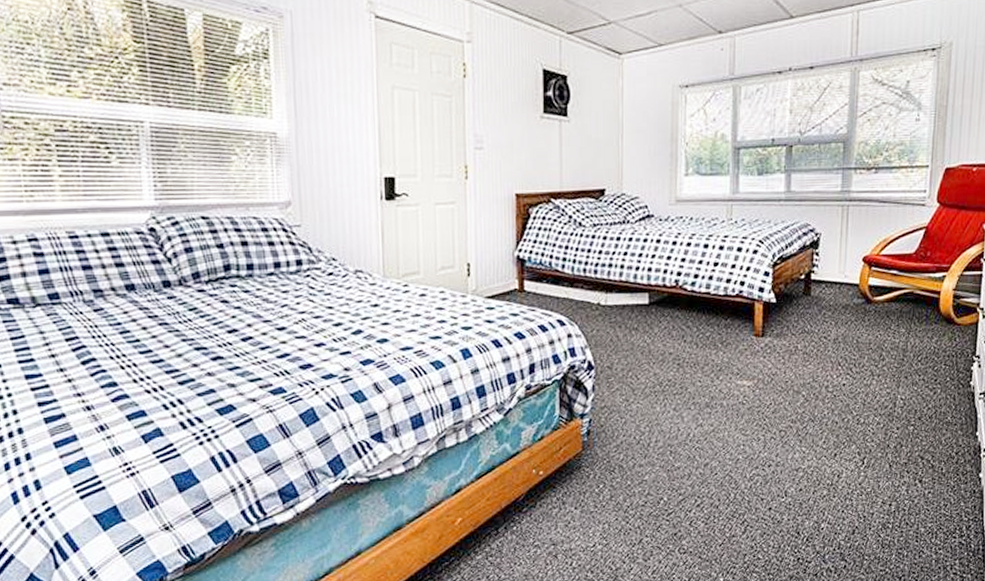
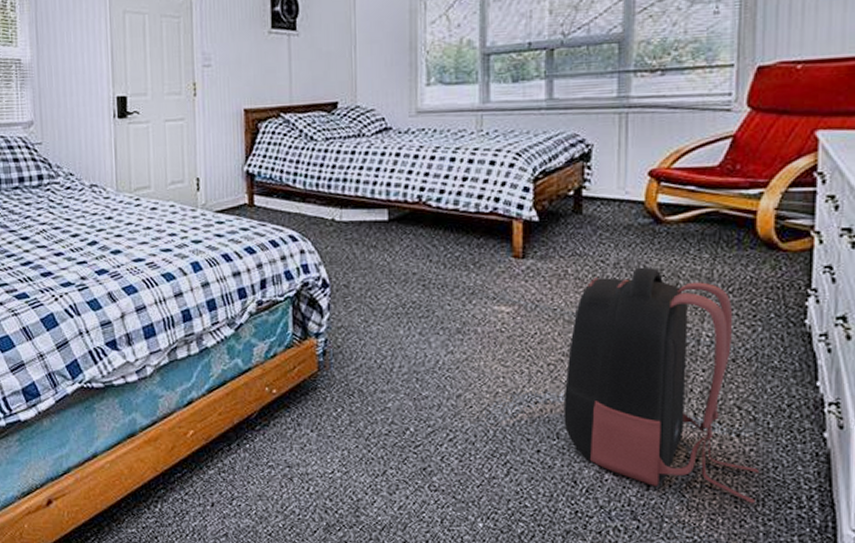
backpack: none [791,341,935,537] -> present [563,267,760,504]

